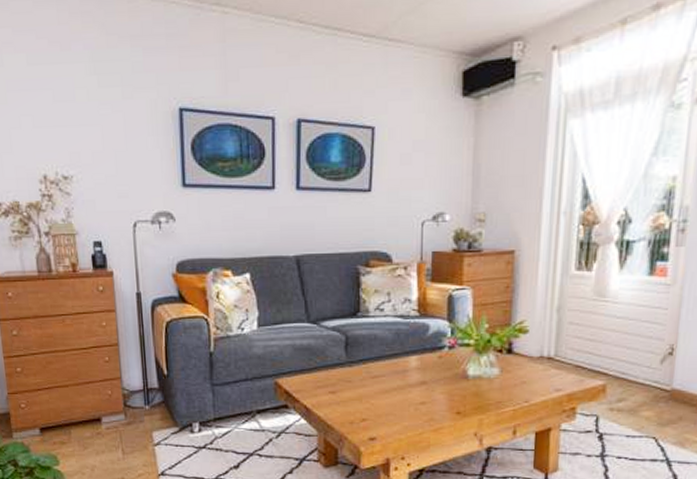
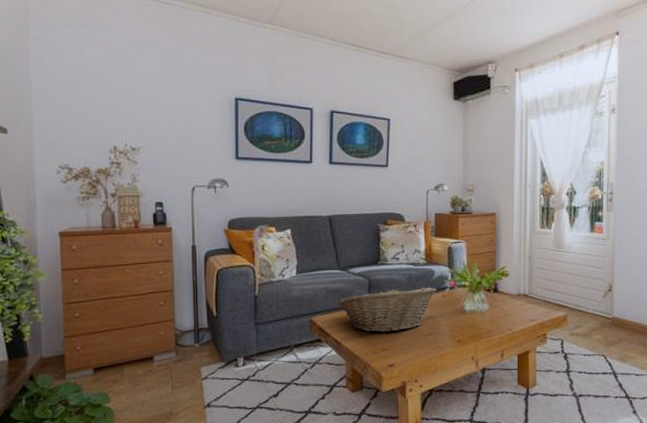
fruit basket: none [307,344,431,400] -> present [337,287,436,333]

